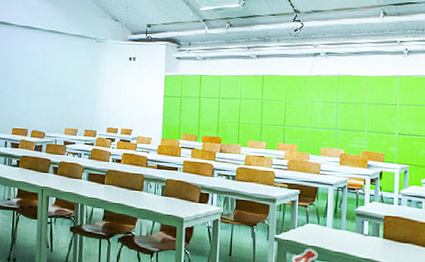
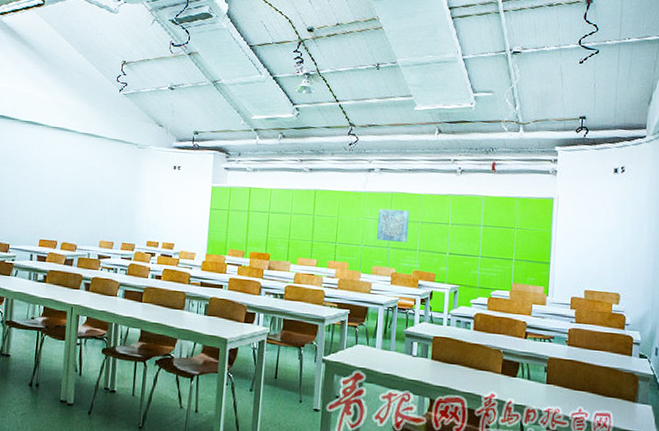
wall art: none [324,91,357,124] -> present [377,209,410,242]

